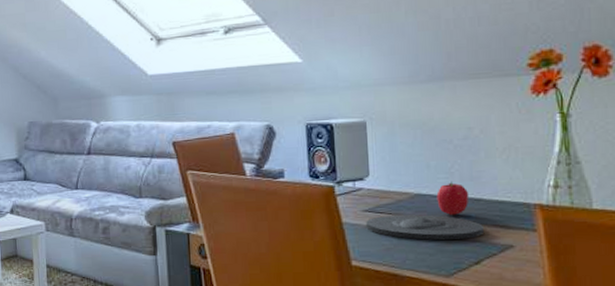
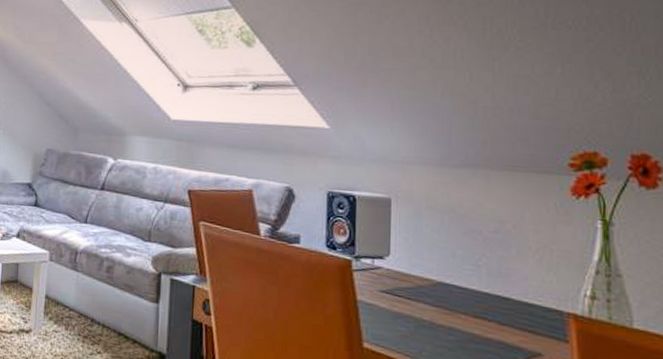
plate: present [366,214,485,240] -> none [382,299,511,339]
fruit: present [436,181,469,215] -> none [461,274,497,311]

